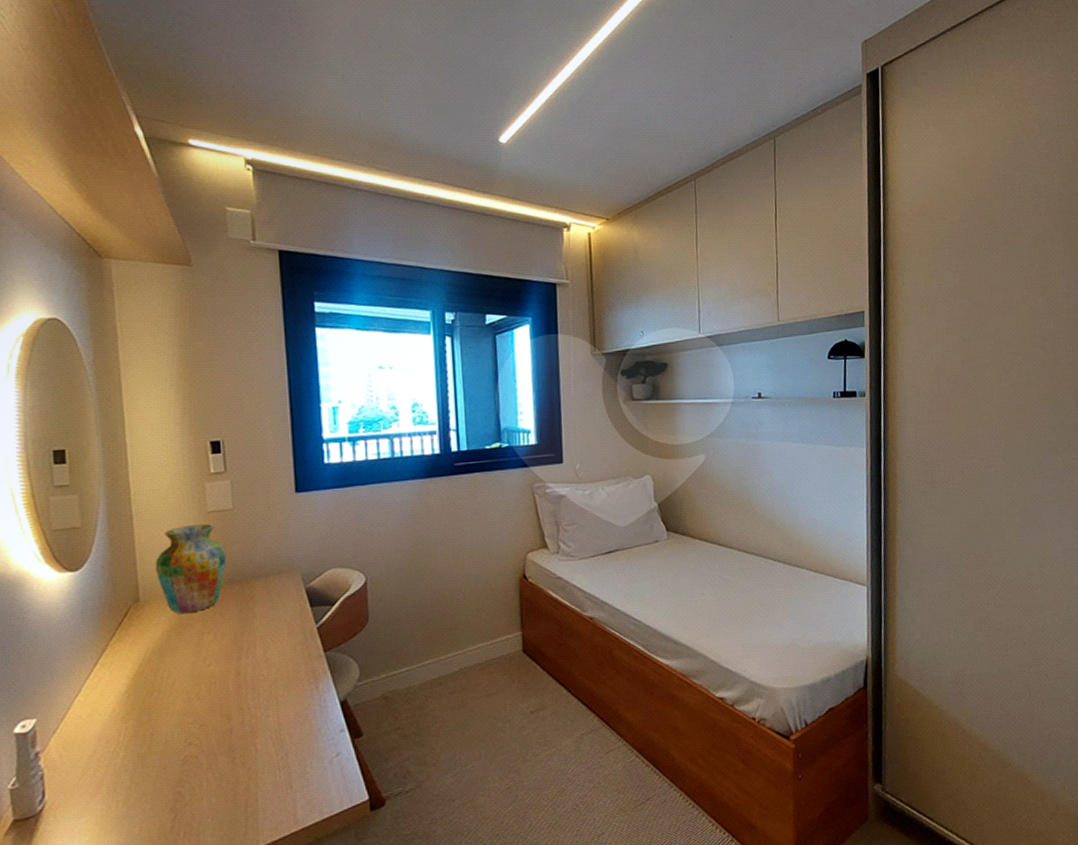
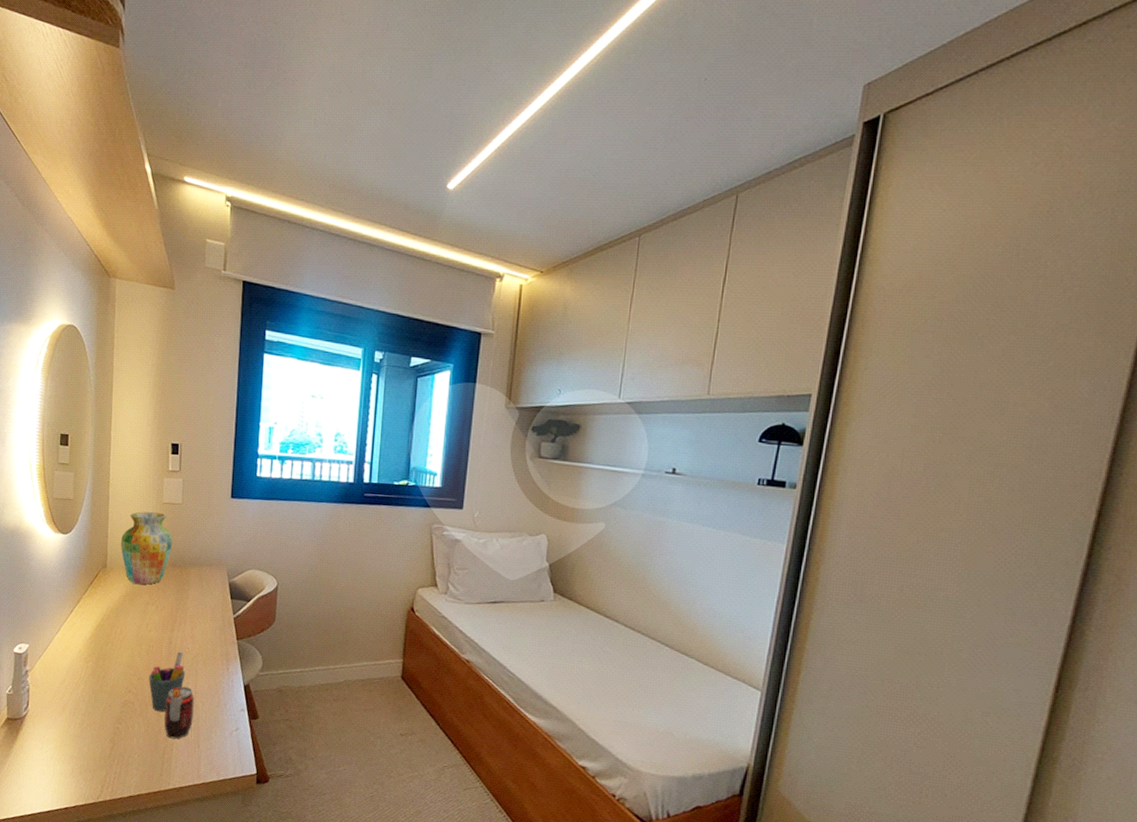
pen holder: none [215,680,263,759] -> present [149,651,186,712]
beverage can: none [241,720,280,787] -> present [164,686,194,739]

